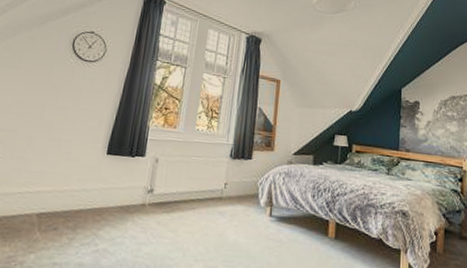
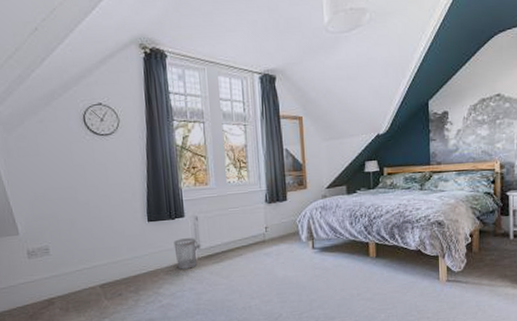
wastebasket: none [125,178,151,214] -> present [173,238,197,269]

